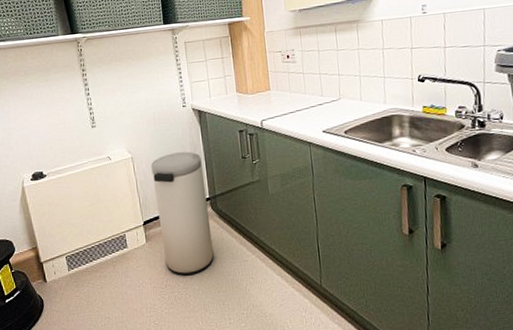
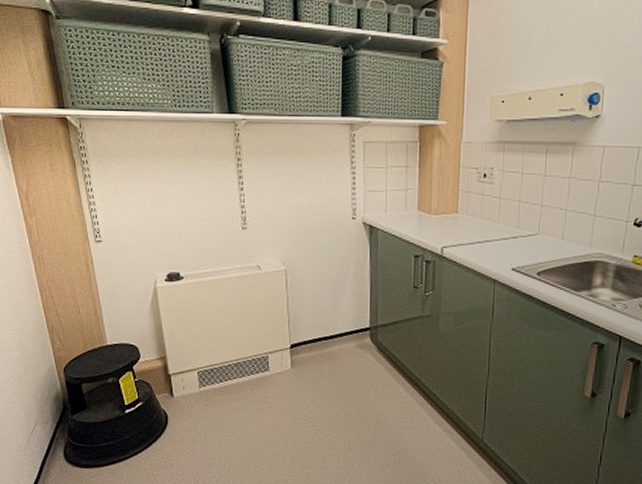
pedal bin: present [151,151,214,276] -> none [306,271,367,411]

